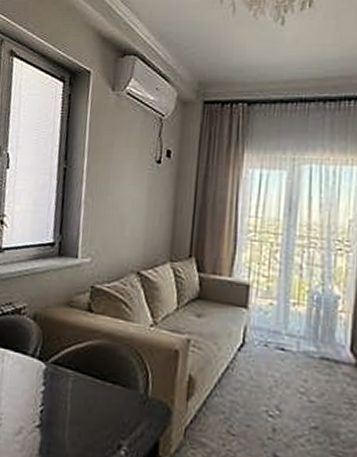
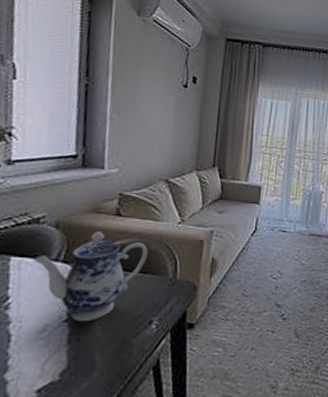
teapot: none [14,328,118,432] -> present [33,232,148,321]

